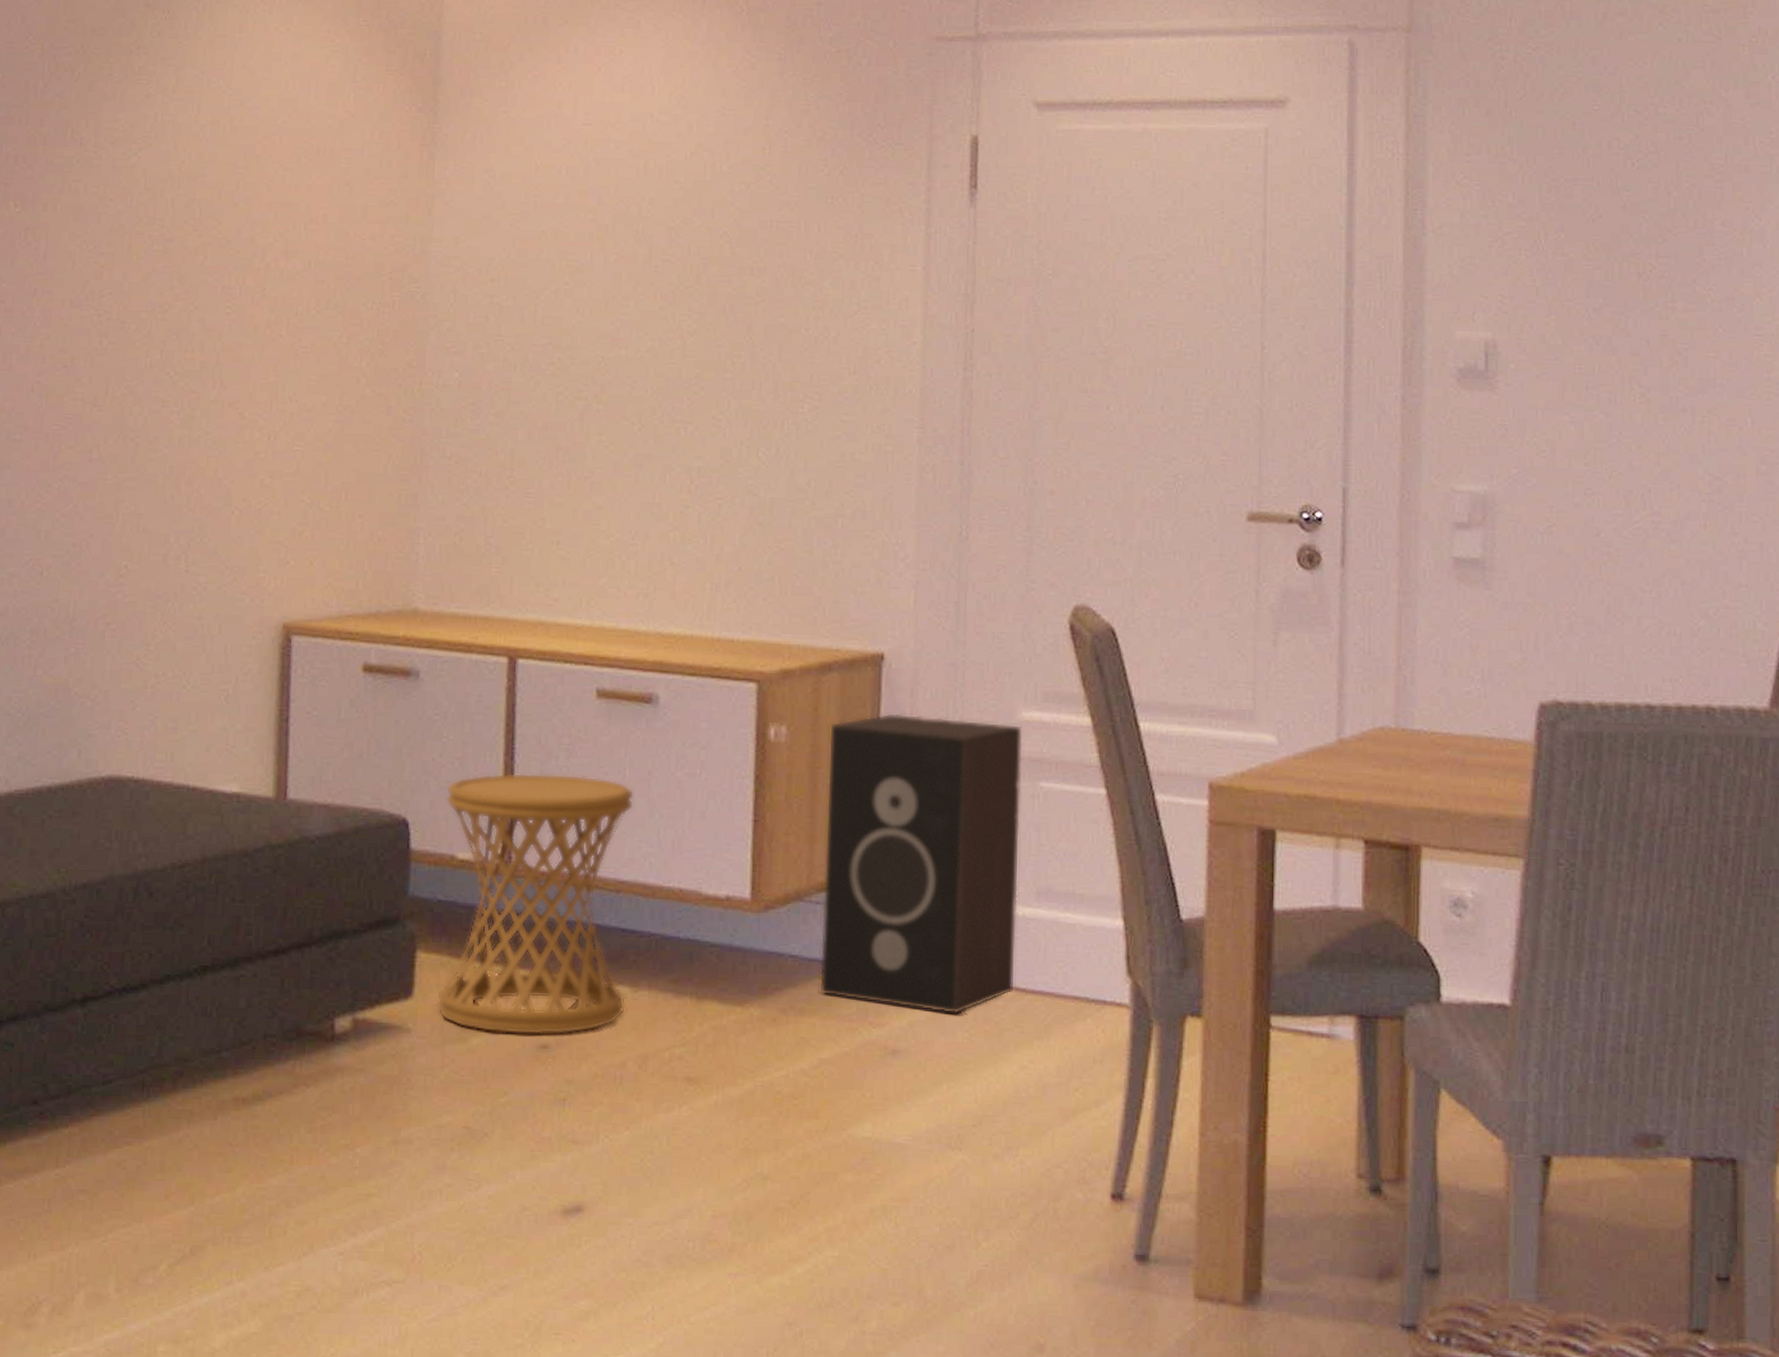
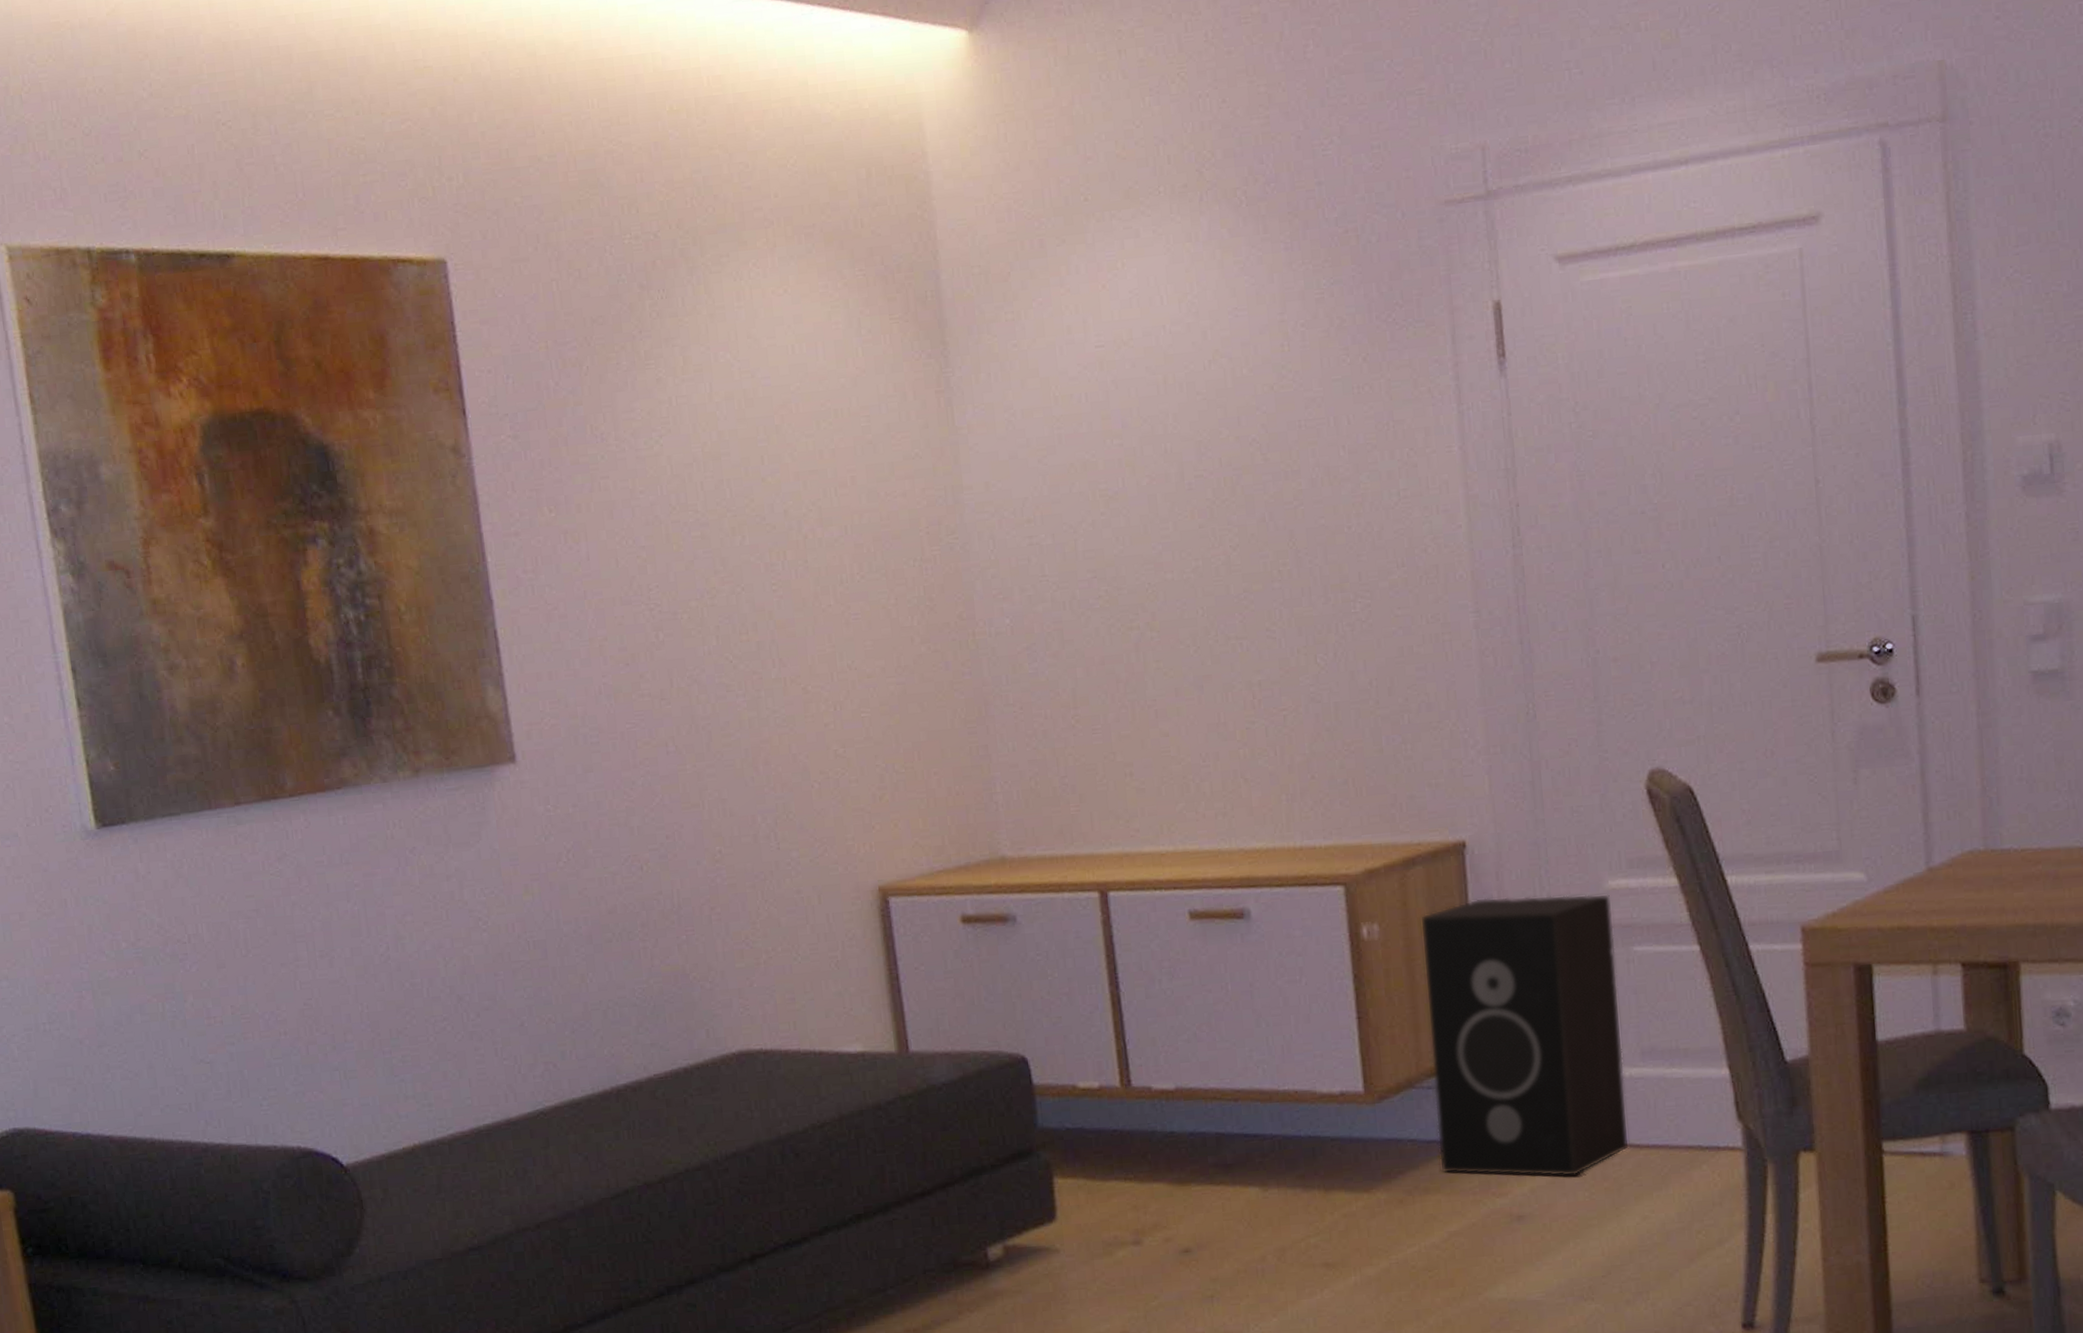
side table: present [436,772,635,1035] -> none [1059,995,1258,1244]

